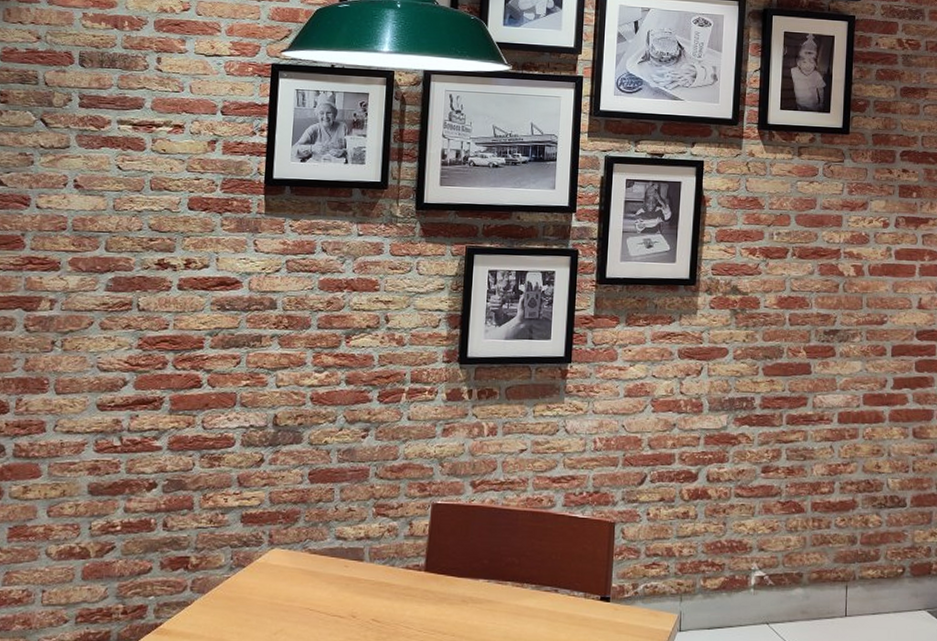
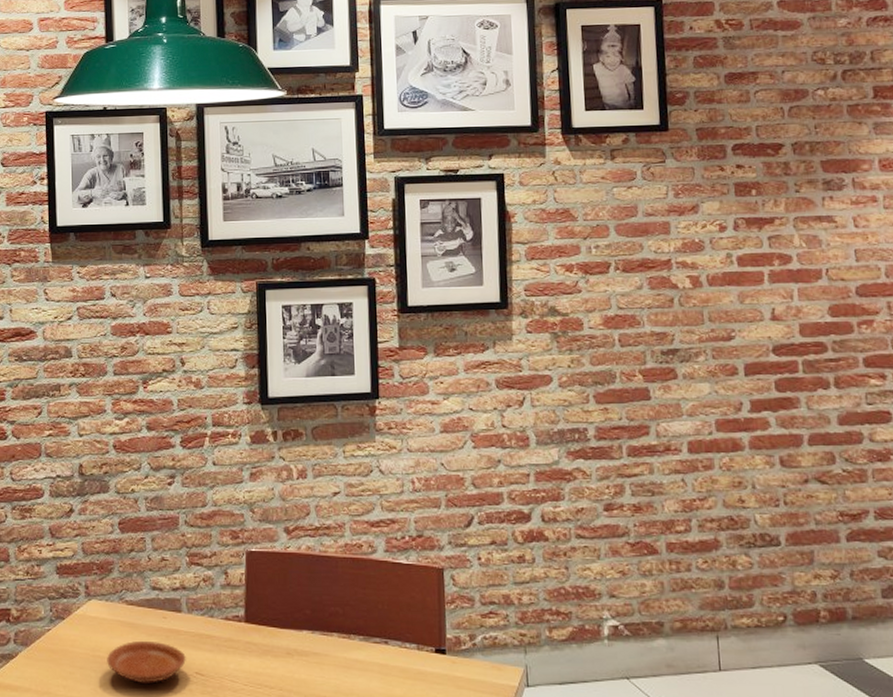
plate: none [284,588,364,630] -> present [107,640,186,683]

